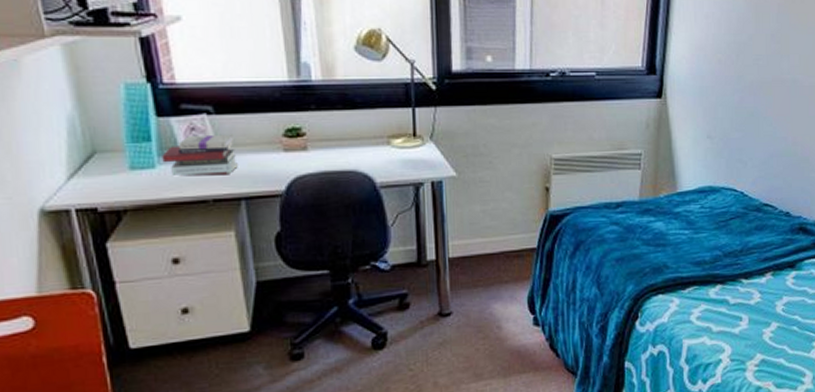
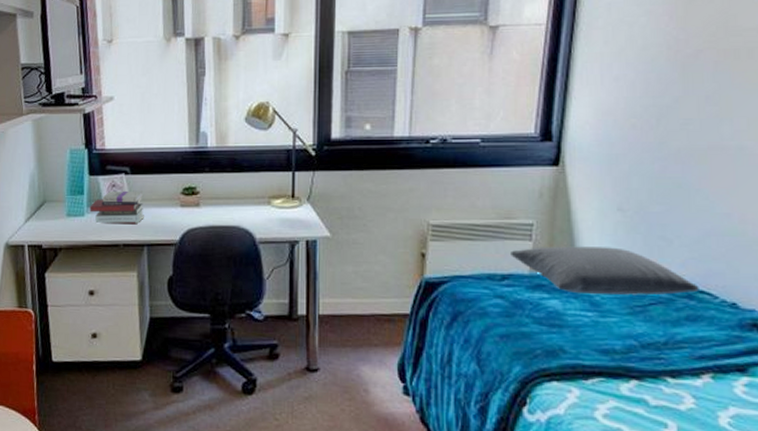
pillow: none [623,171,765,215] -> present [511,246,699,296]

